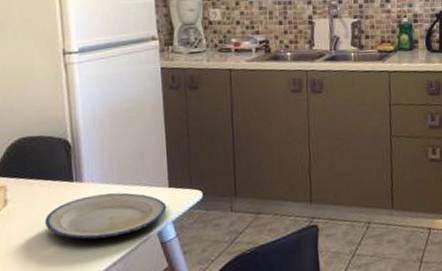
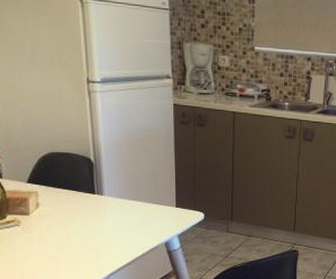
plate: present [45,192,167,239] -> none [71,207,173,242]

